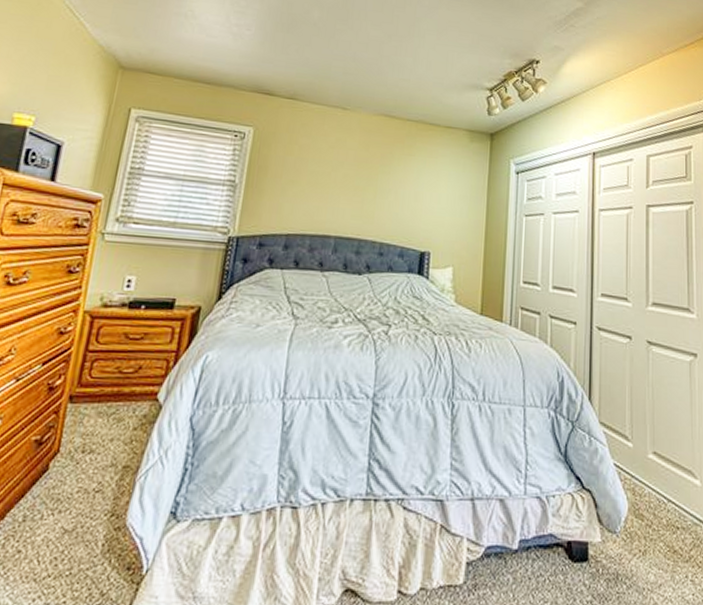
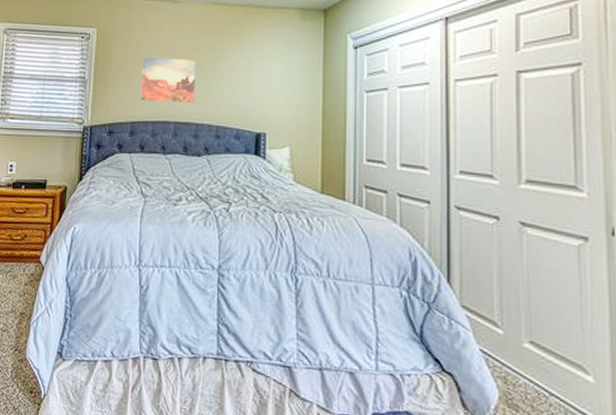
wall art: none [299,163,363,216] -> present [140,57,196,102]

